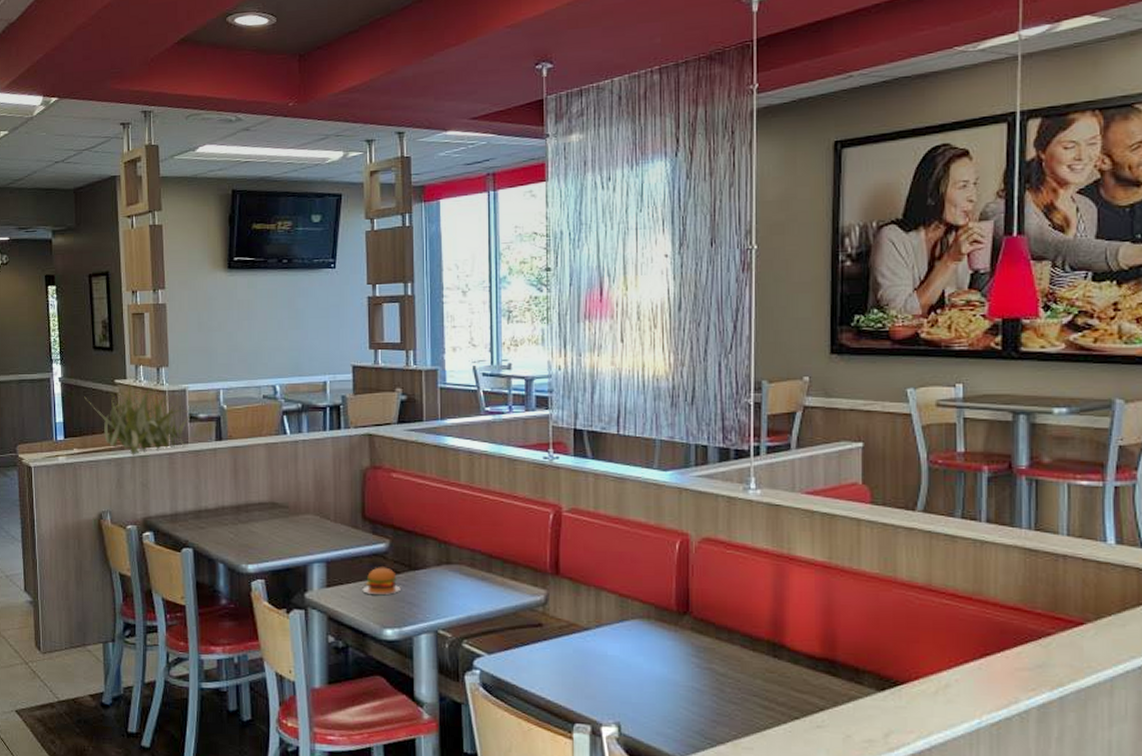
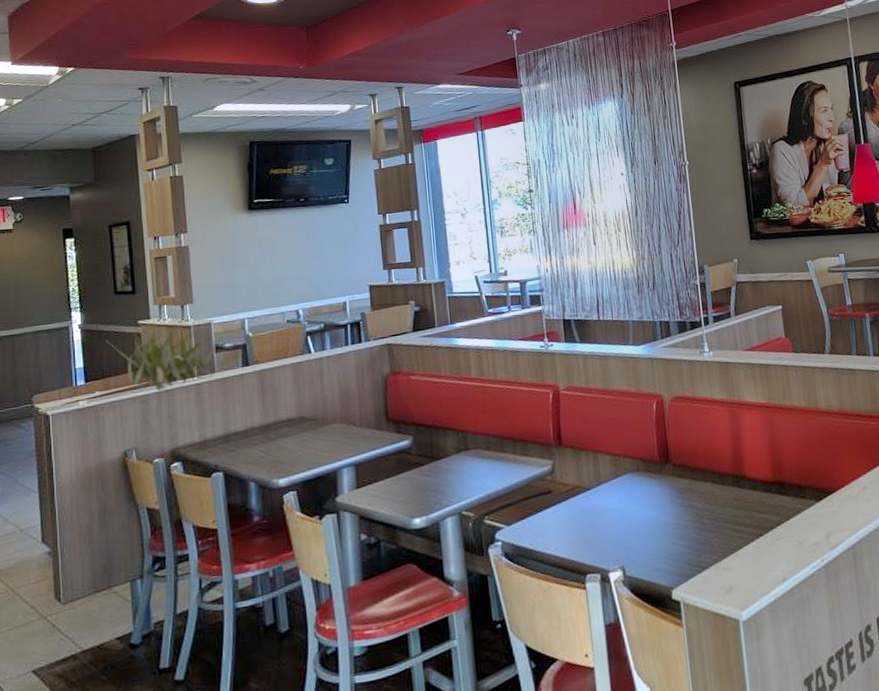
burger: present [362,567,401,595] -> none [390,461,425,489]

